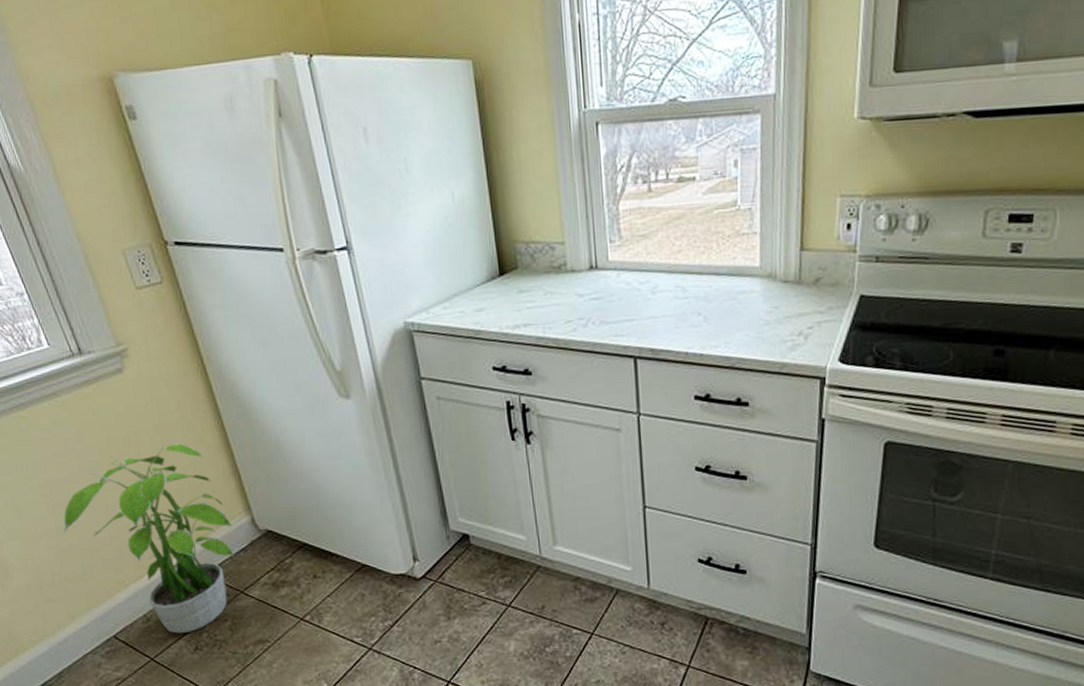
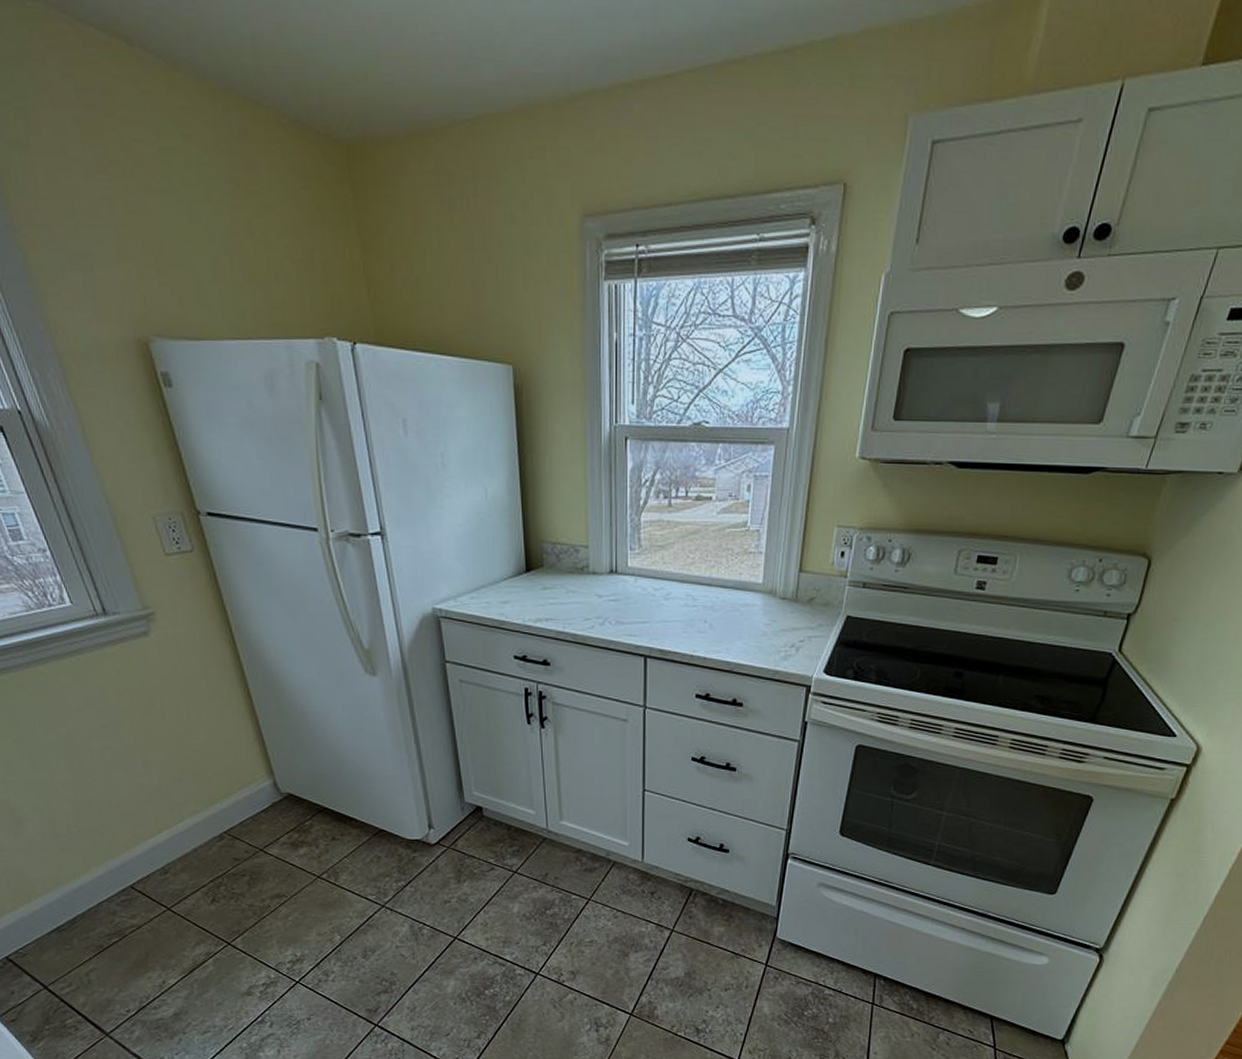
potted plant: present [63,442,234,634] -> none [81,706,255,886]

